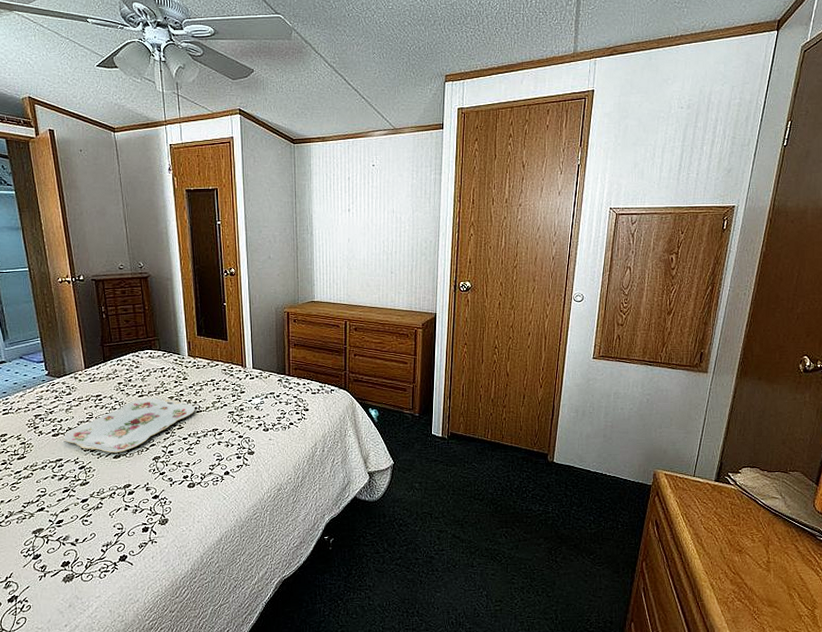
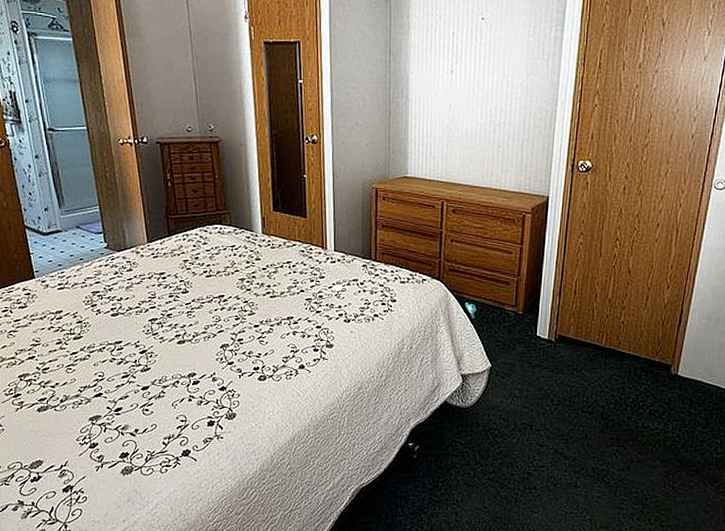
serving tray: present [64,398,195,453] -> none [124,279,269,338]

